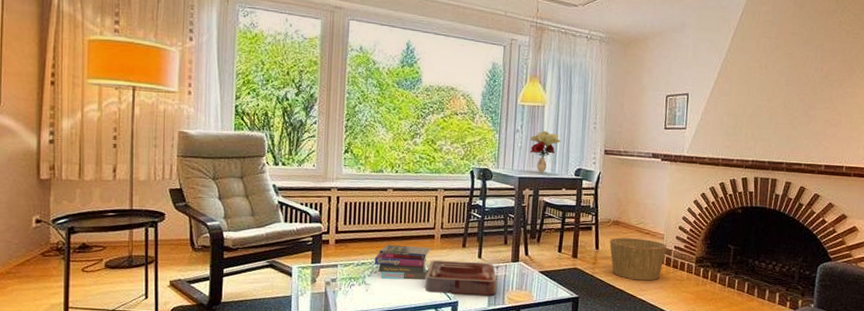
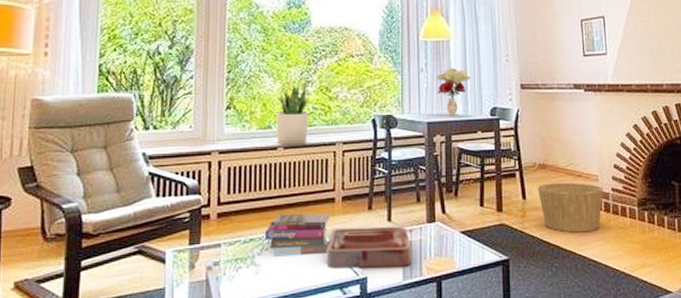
planter: none [387,134,417,188] -> present [276,83,310,145]

